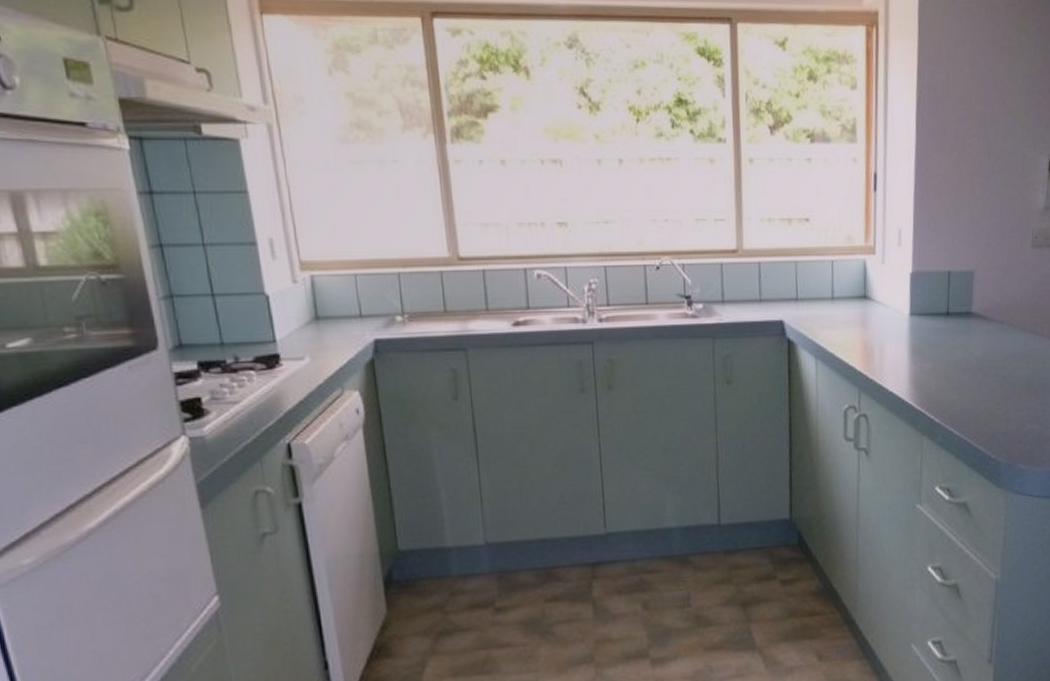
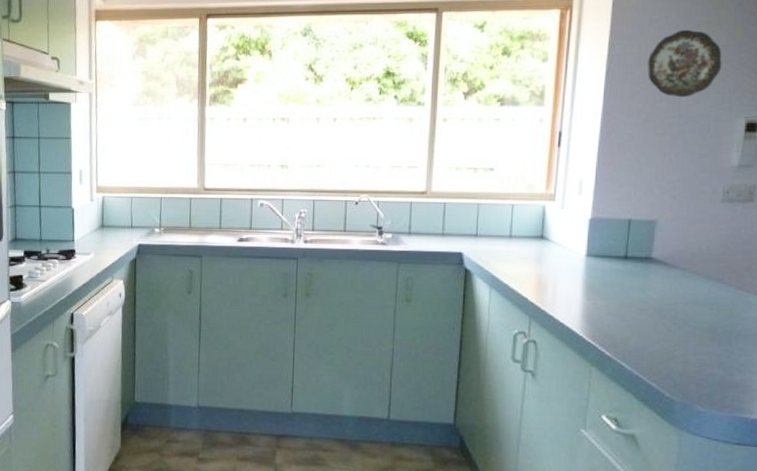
decorative plate: none [956,55,1025,133] -> present [648,29,722,98]

